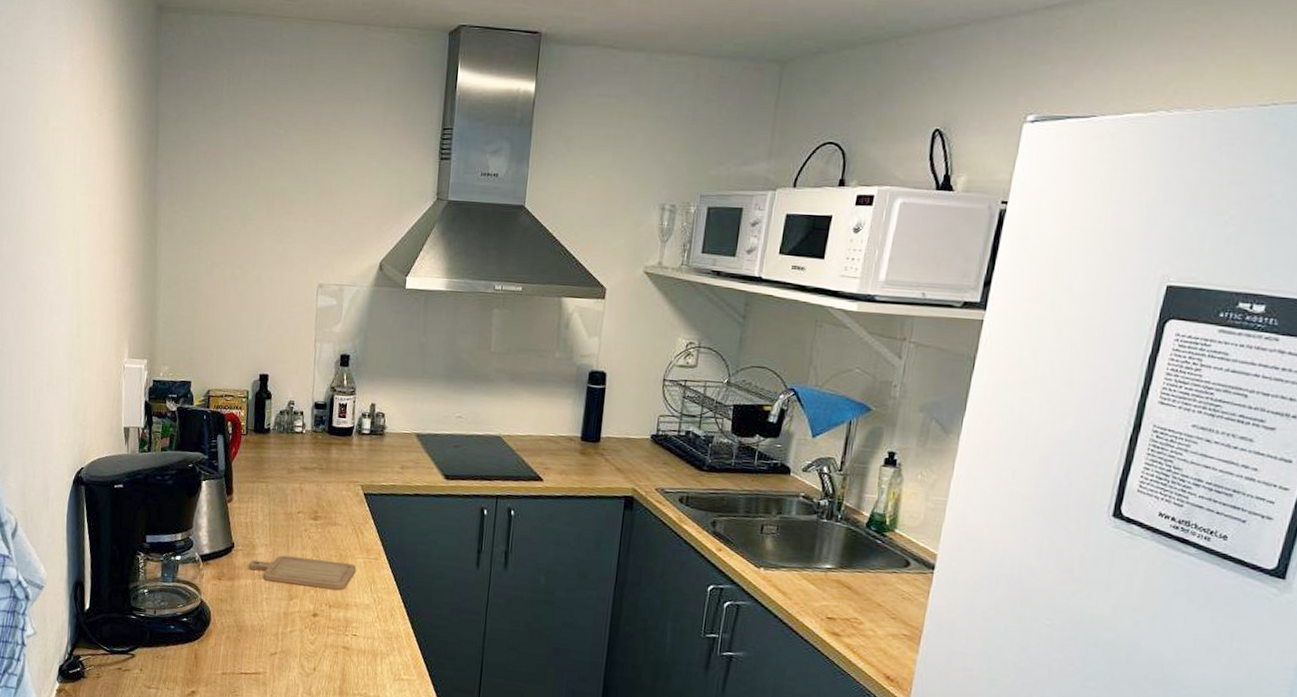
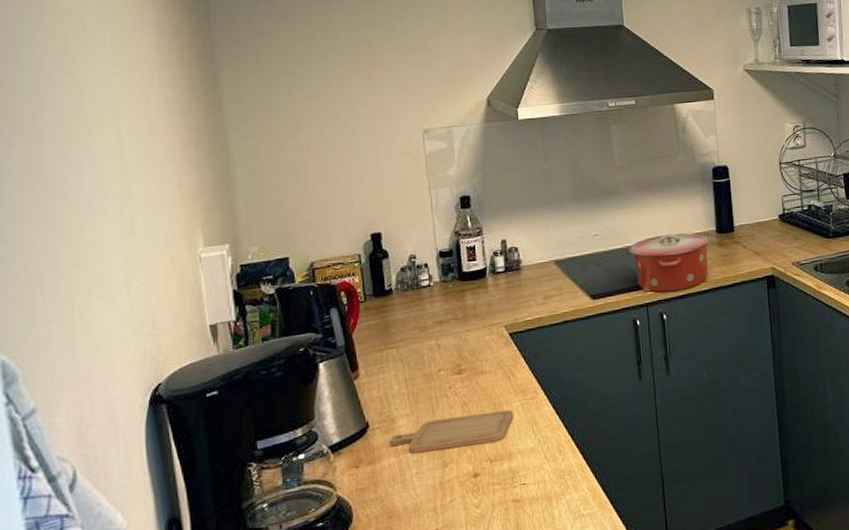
casserole: none [488,430,573,492] -> present [628,232,711,294]

